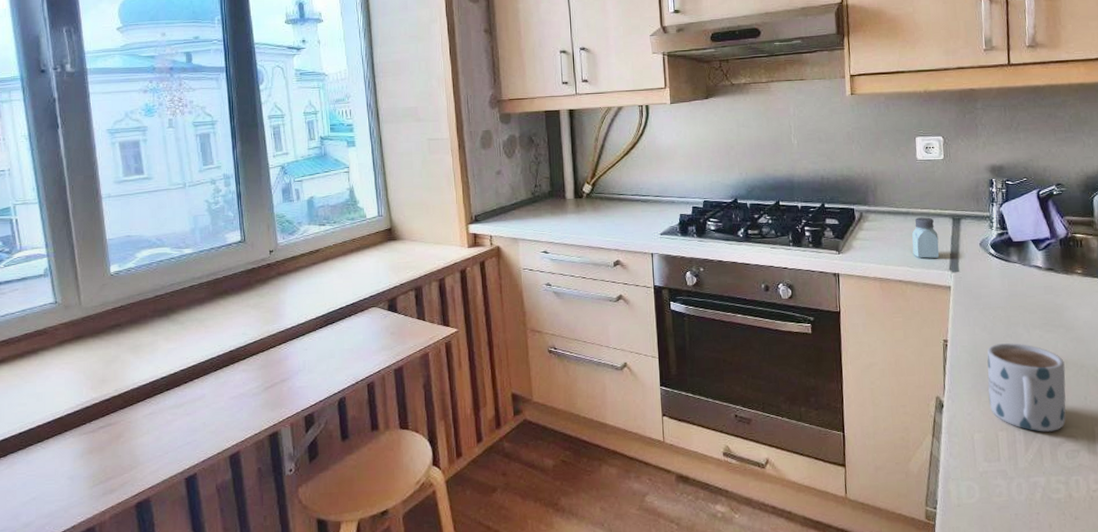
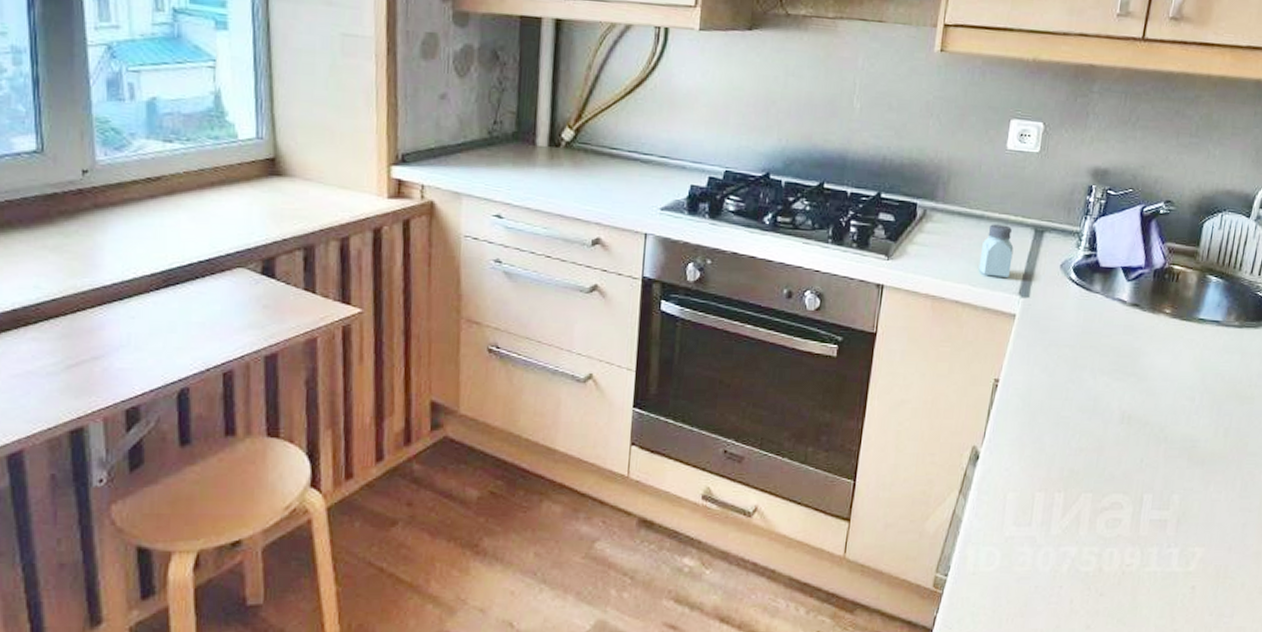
mug: present [987,343,1066,432] -> none [1032,389,1128,496]

